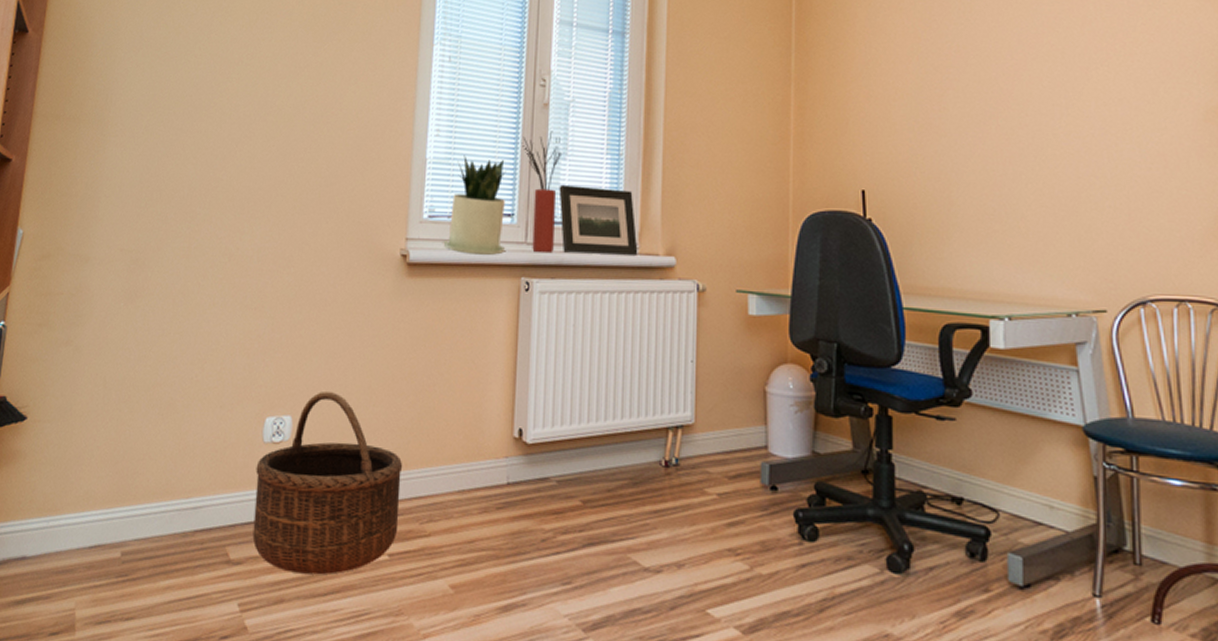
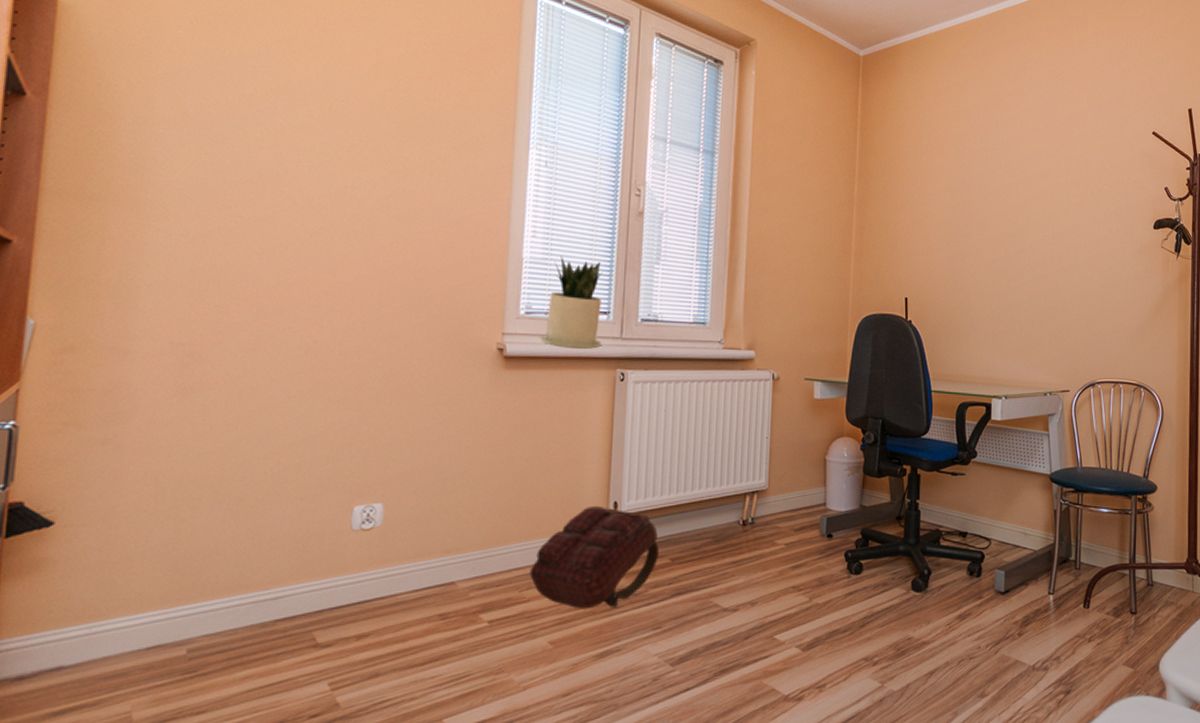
basket: present [252,390,403,575] -> none [342,477,502,648]
backpack: none [430,431,569,553] -> present [529,505,660,609]
vase: present [521,131,563,254] -> none [617,237,656,348]
picture frame: present [558,184,638,257] -> none [652,286,723,351]

